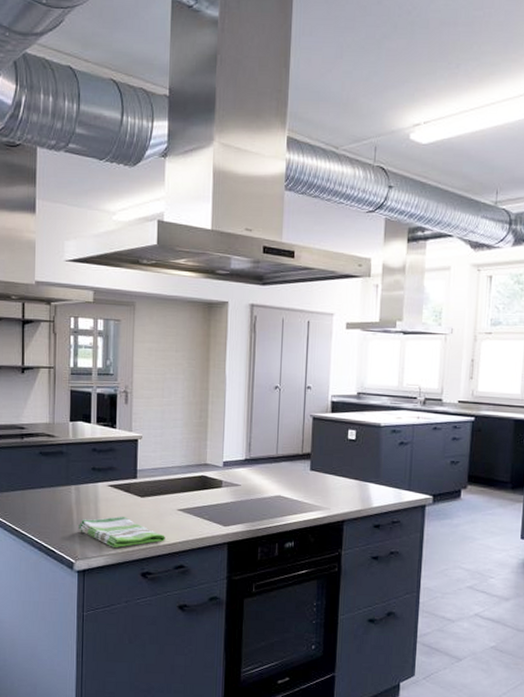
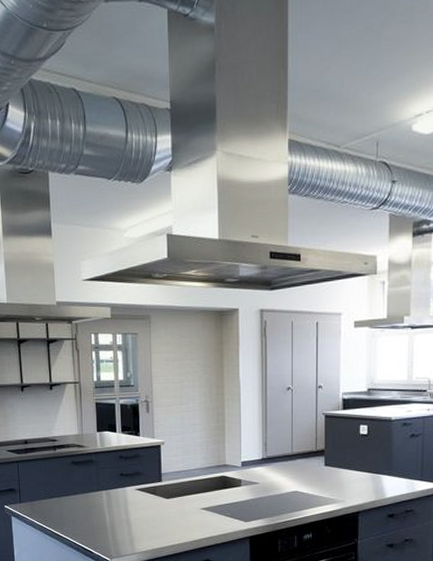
dish towel: present [79,517,165,548] -> none [111,517,191,545]

